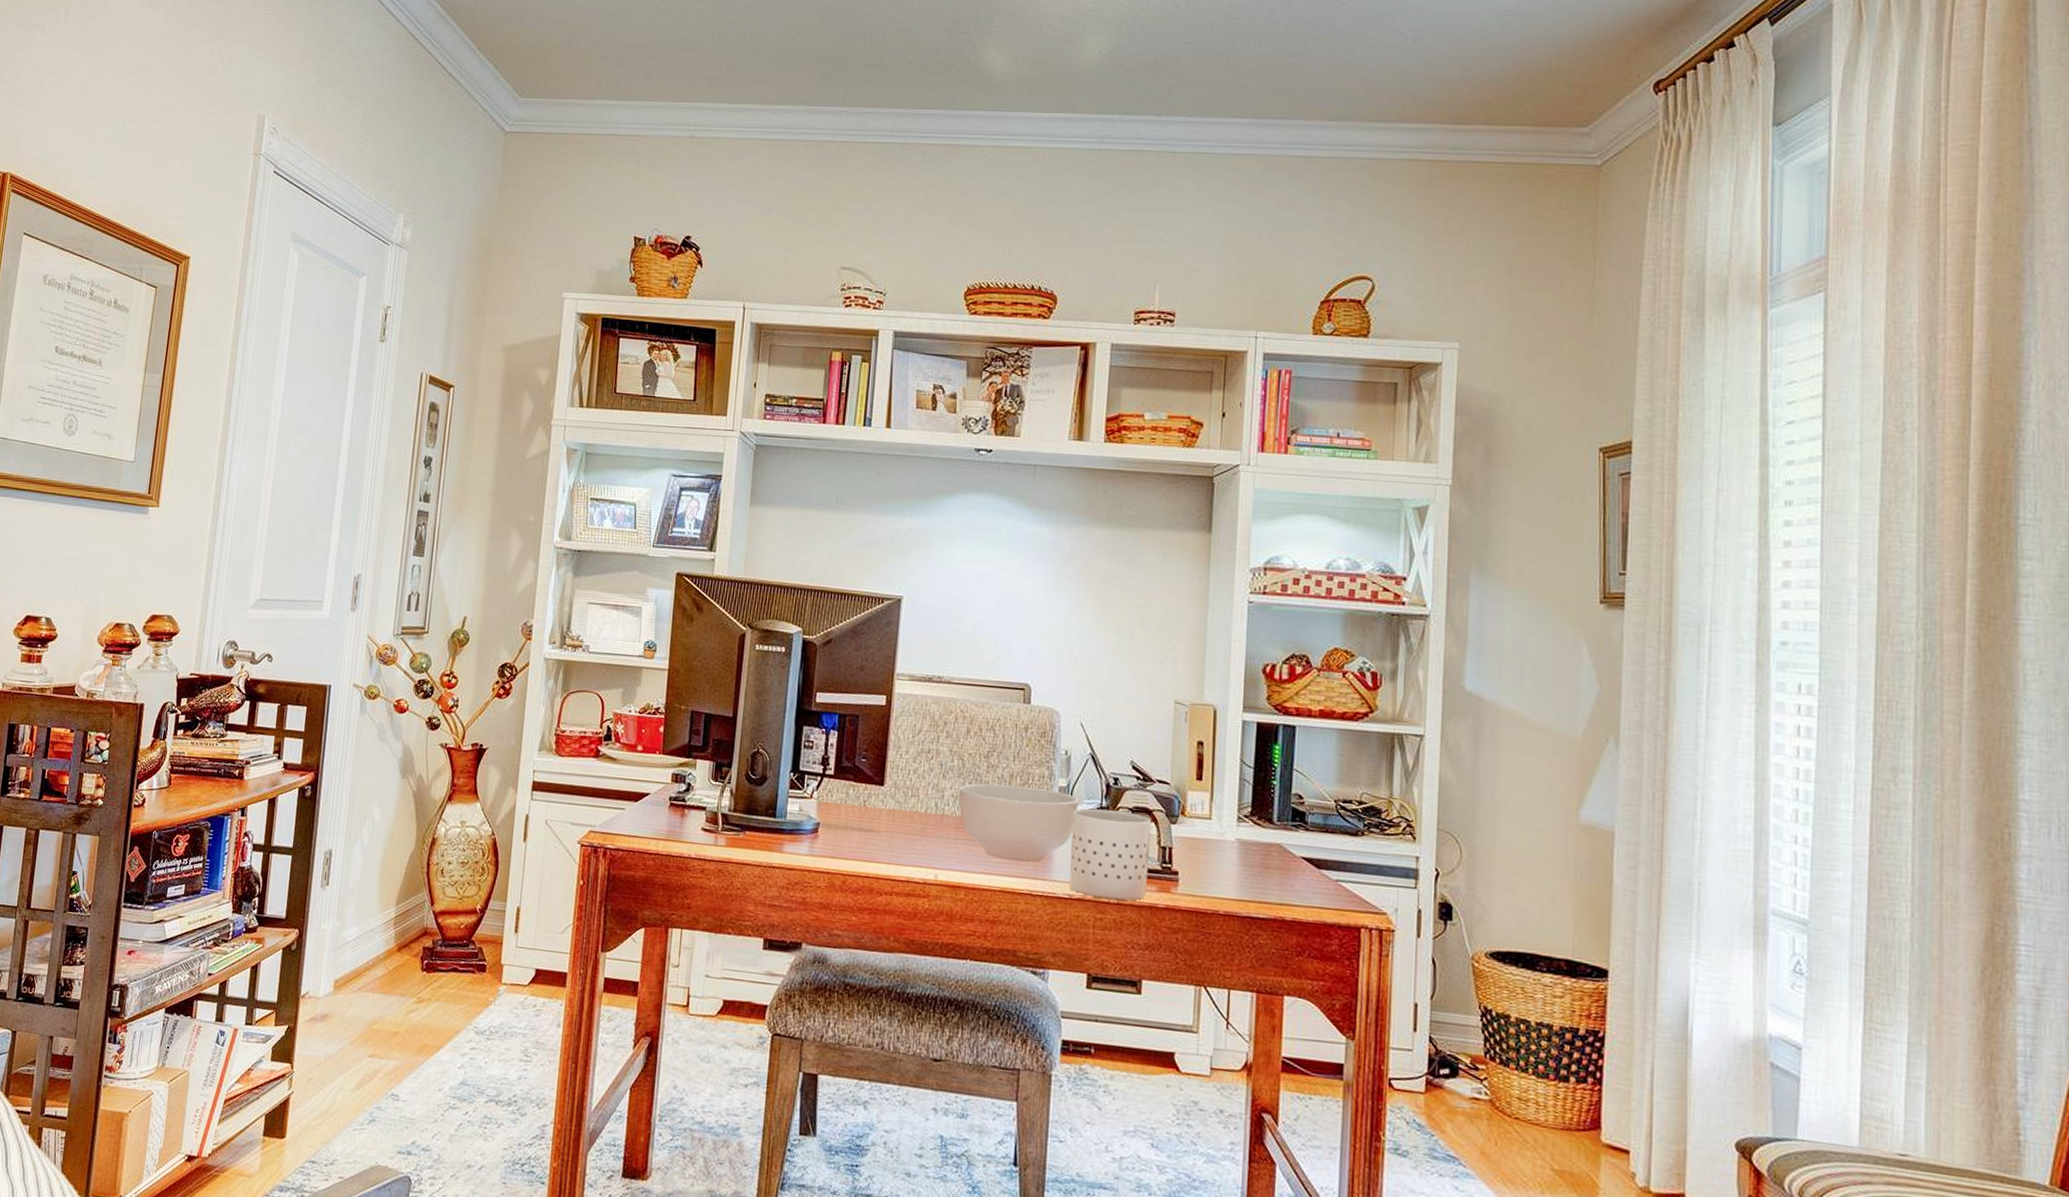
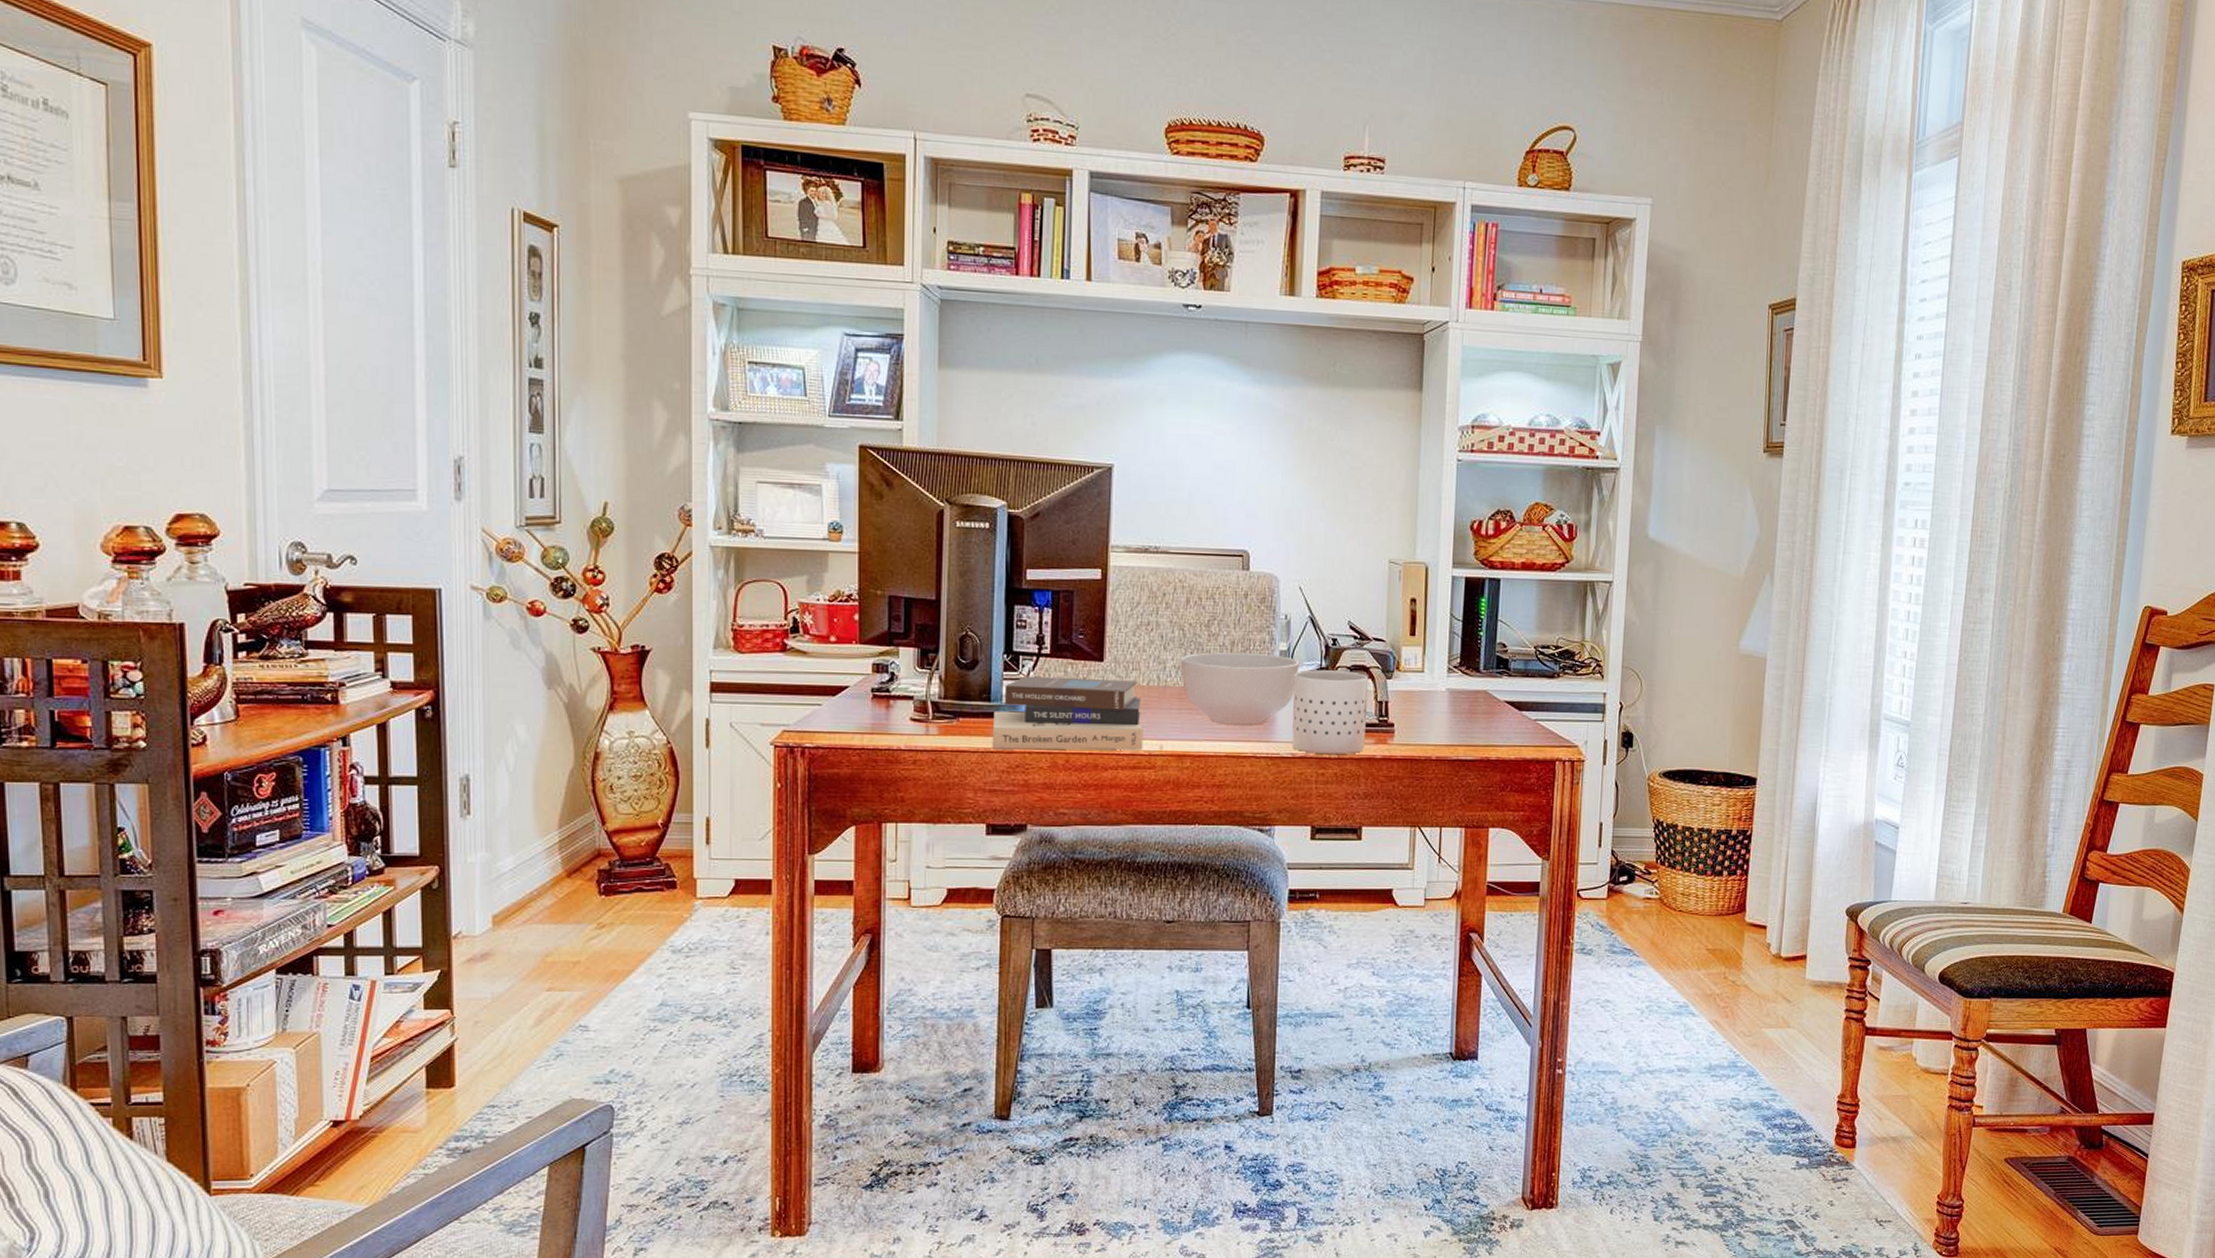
books: none [774,795,919,878] -> present [992,676,1143,750]

